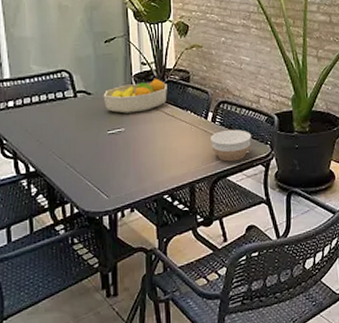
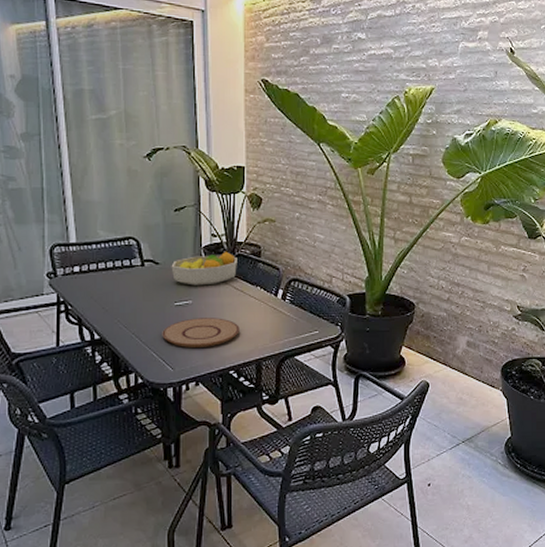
plate: none [96,143,172,175] -> present [162,318,240,348]
bowl: present [211,129,252,162] -> none [280,308,322,341]

